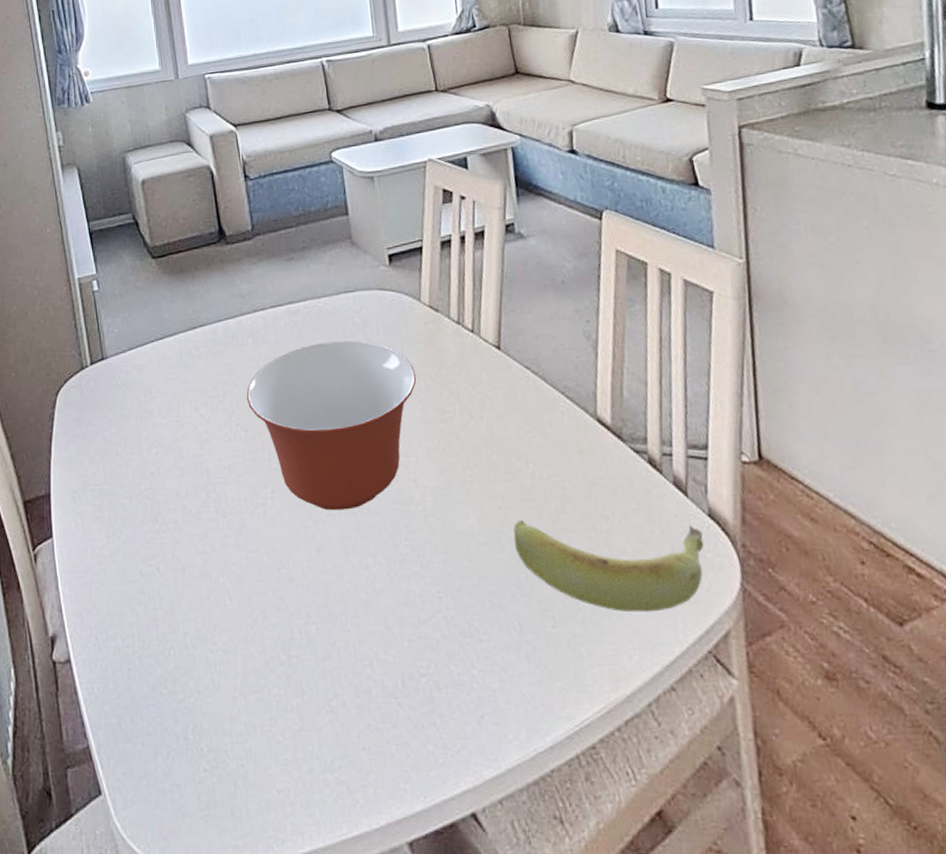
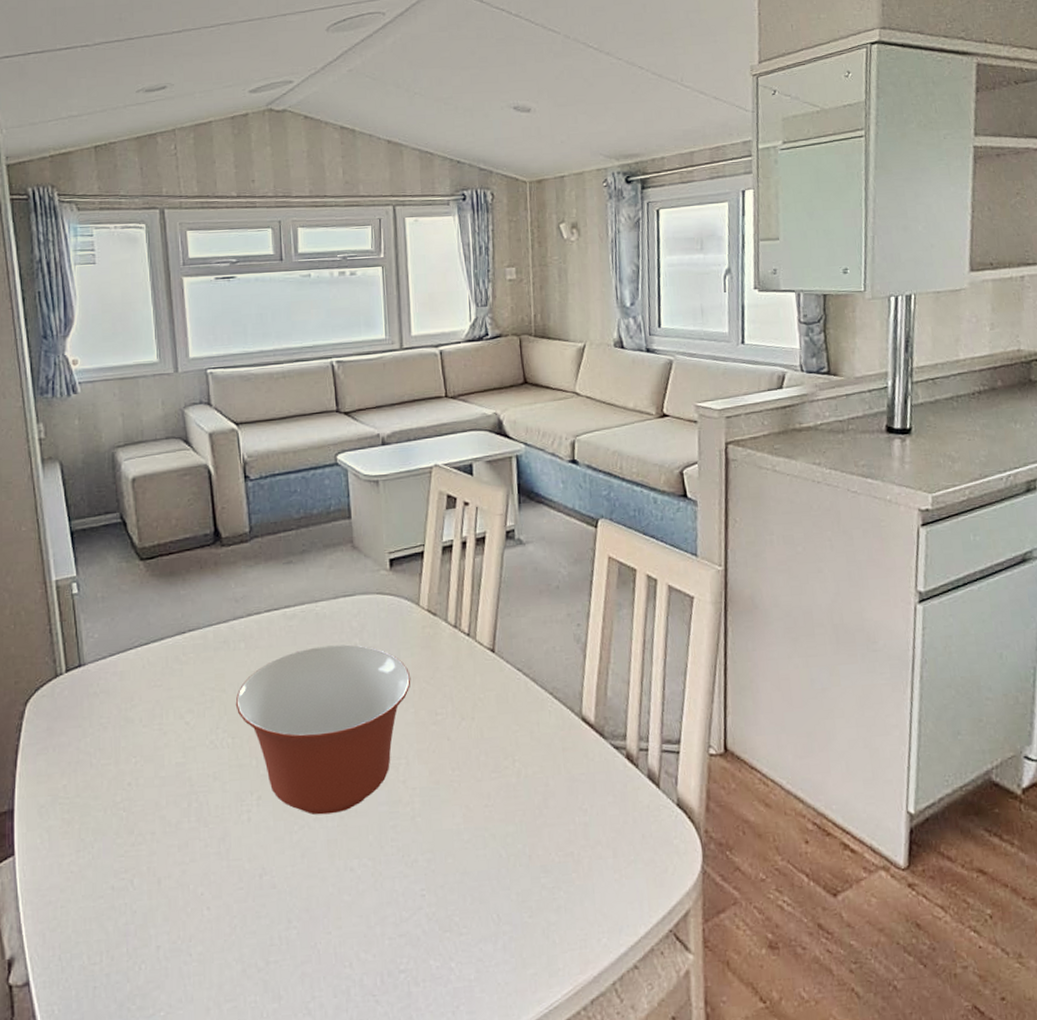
banana: present [513,520,704,613] -> none [497,814,671,899]

